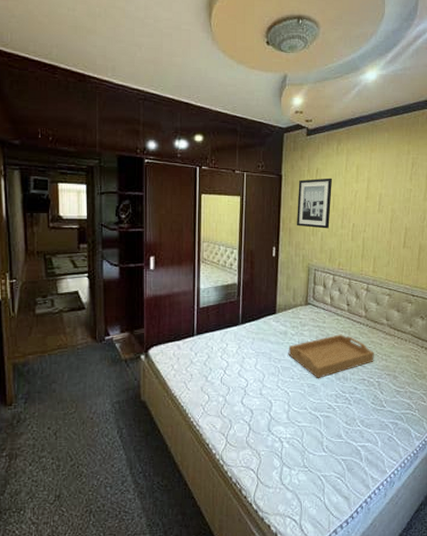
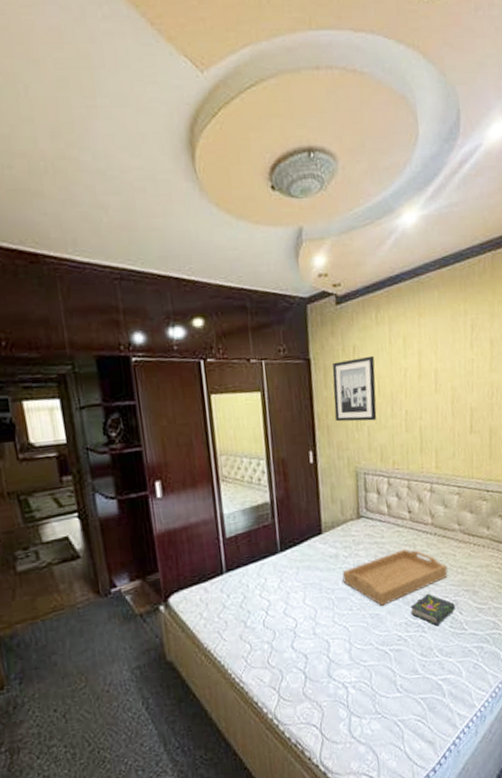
book: none [341,372,379,400] -> present [410,593,456,625]

